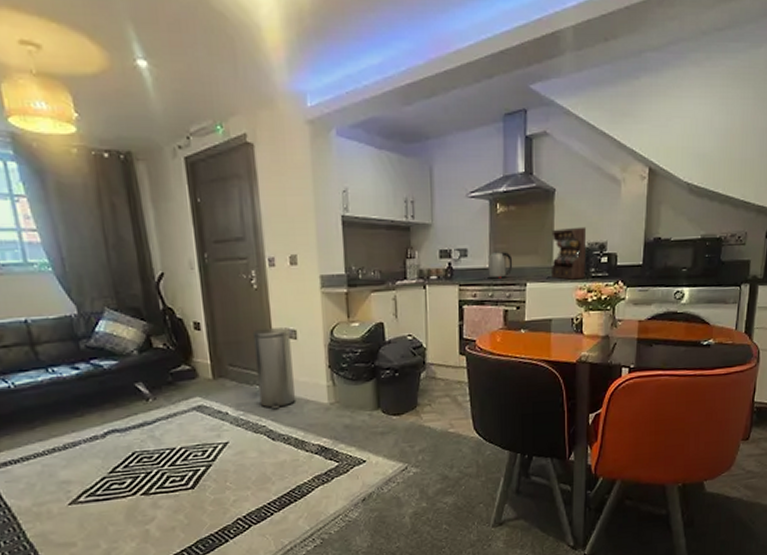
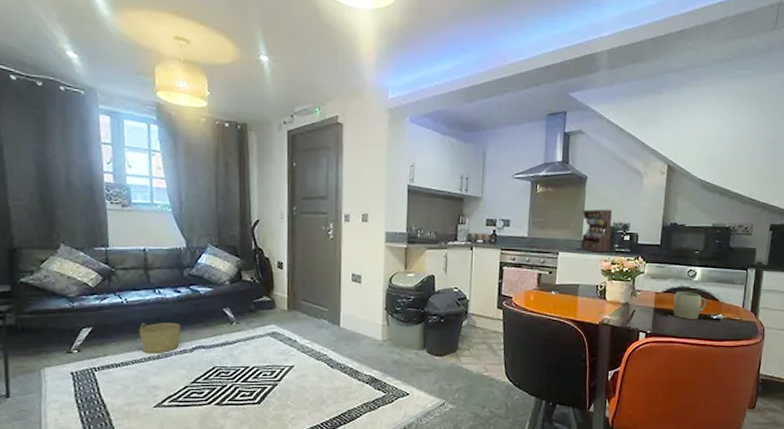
basket: none [35,406,88,445] -> present [139,323,181,354]
pedal bin: present [252,327,296,409] -> none [324,272,356,341]
kettle: present [488,251,513,280] -> none [526,223,548,248]
mug: none [659,317,695,348] -> present [673,292,706,319]

